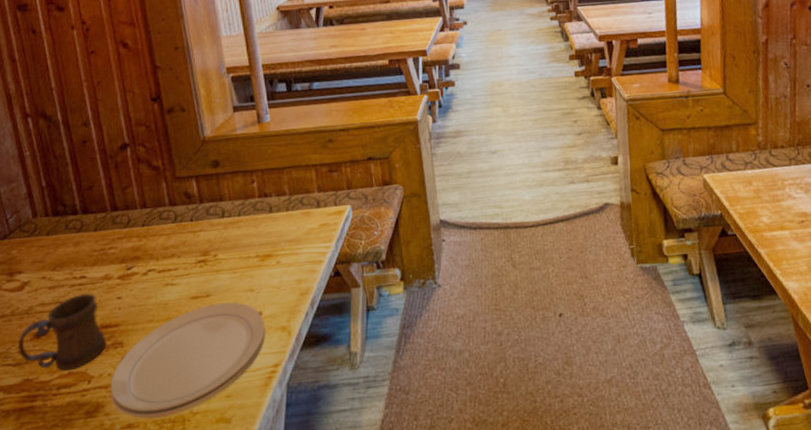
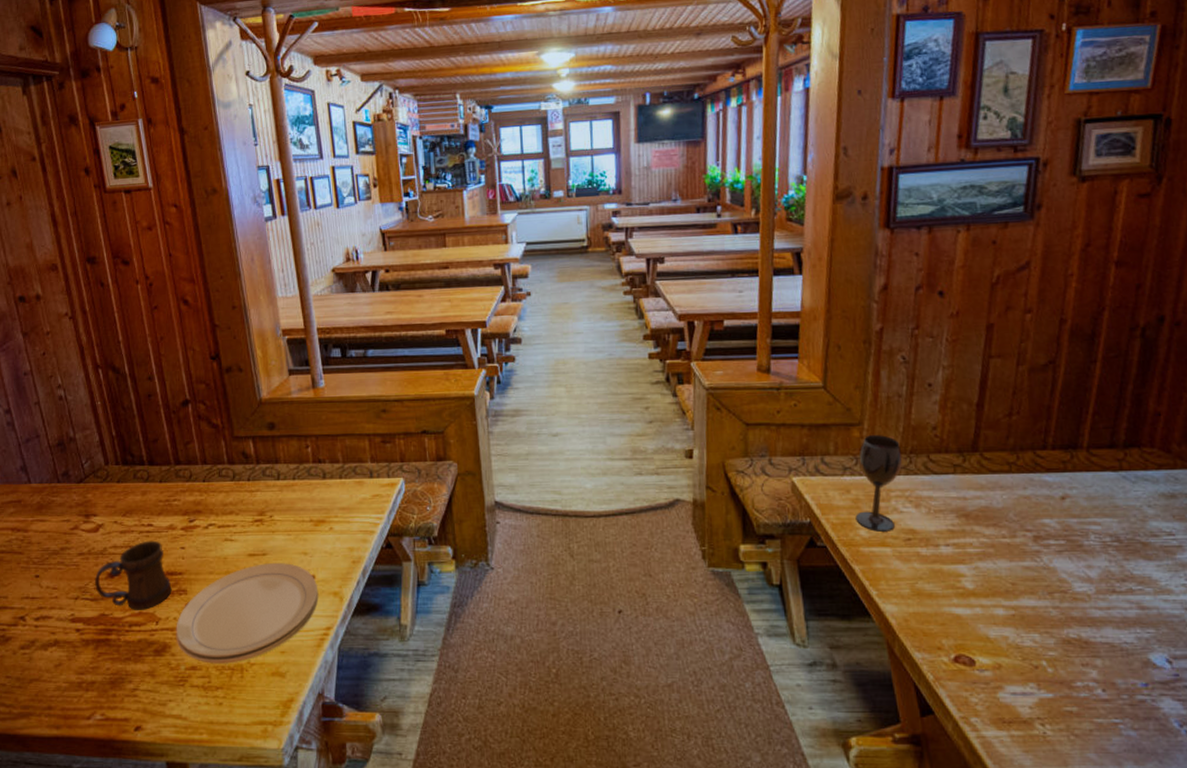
wine glass: none [756,131,792,217] -> present [855,434,903,532]

